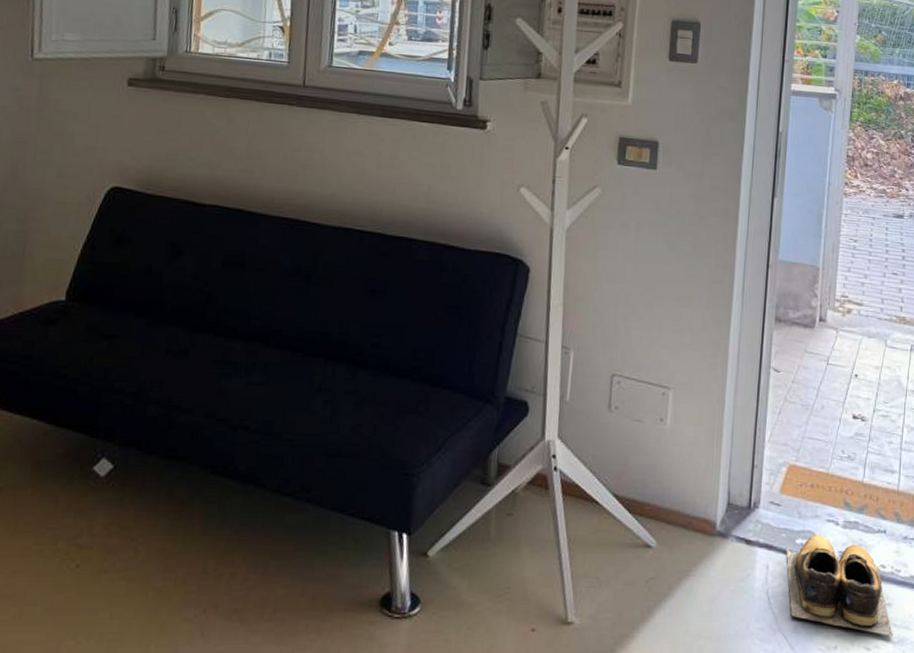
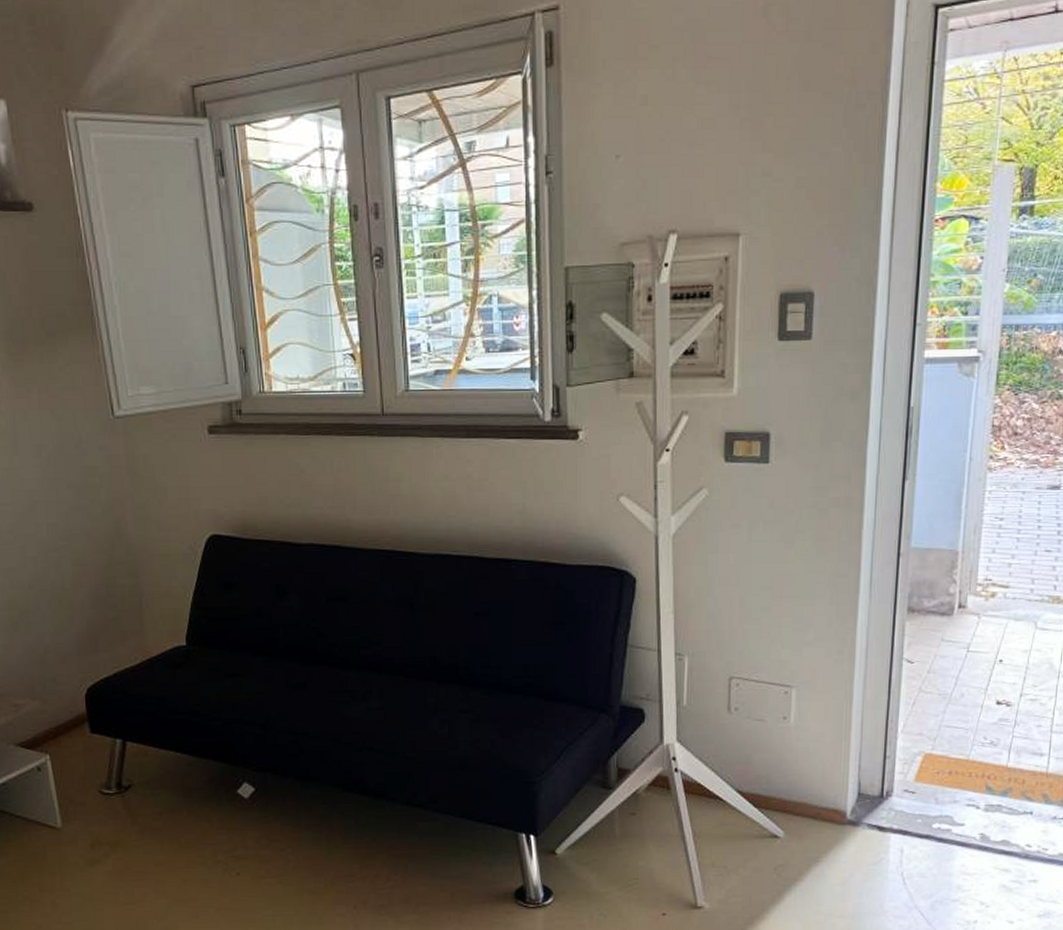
shoes: present [786,534,893,637] -> none [922,818,1039,910]

